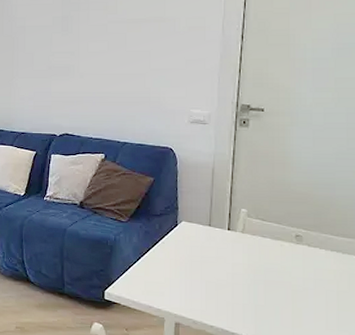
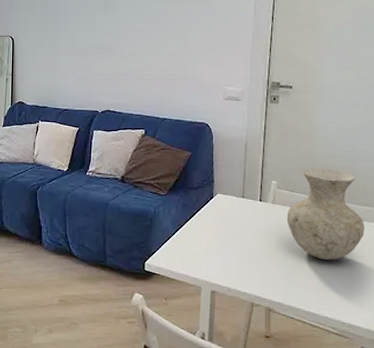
vase: none [257,196,345,295] -> present [286,168,365,260]

